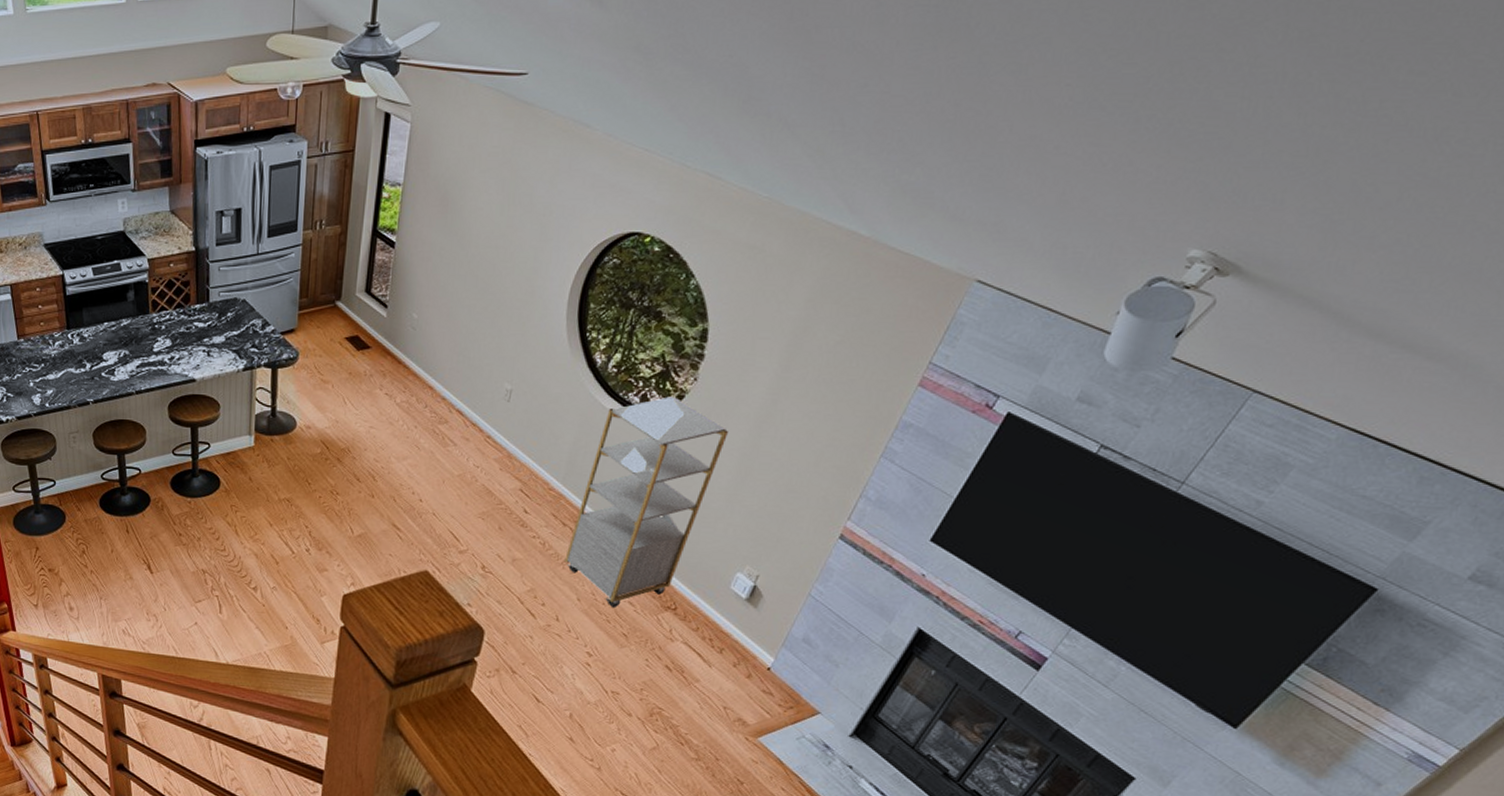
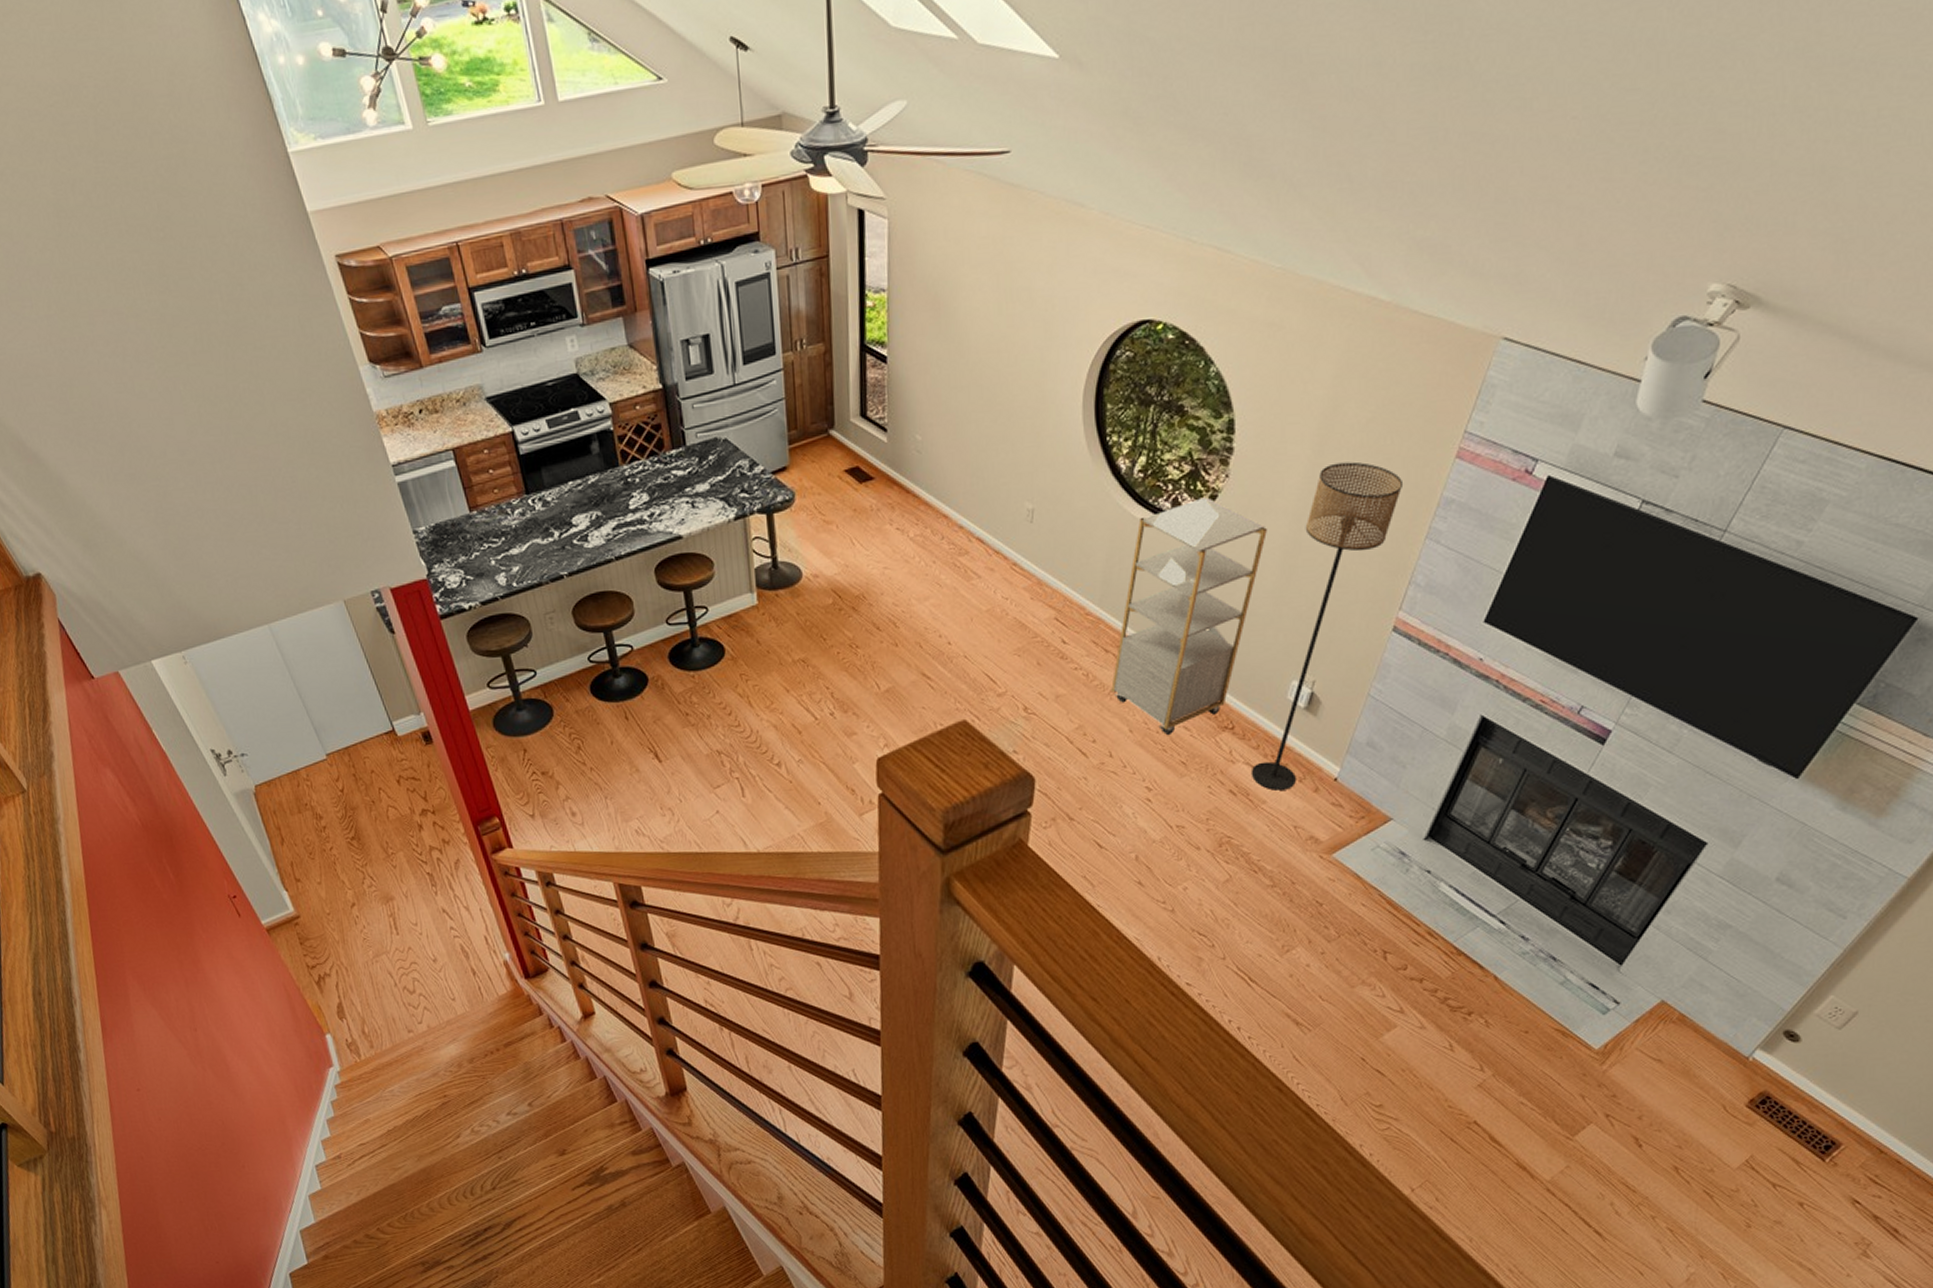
floor lamp: none [687,378,864,672] -> present [1251,461,1402,791]

